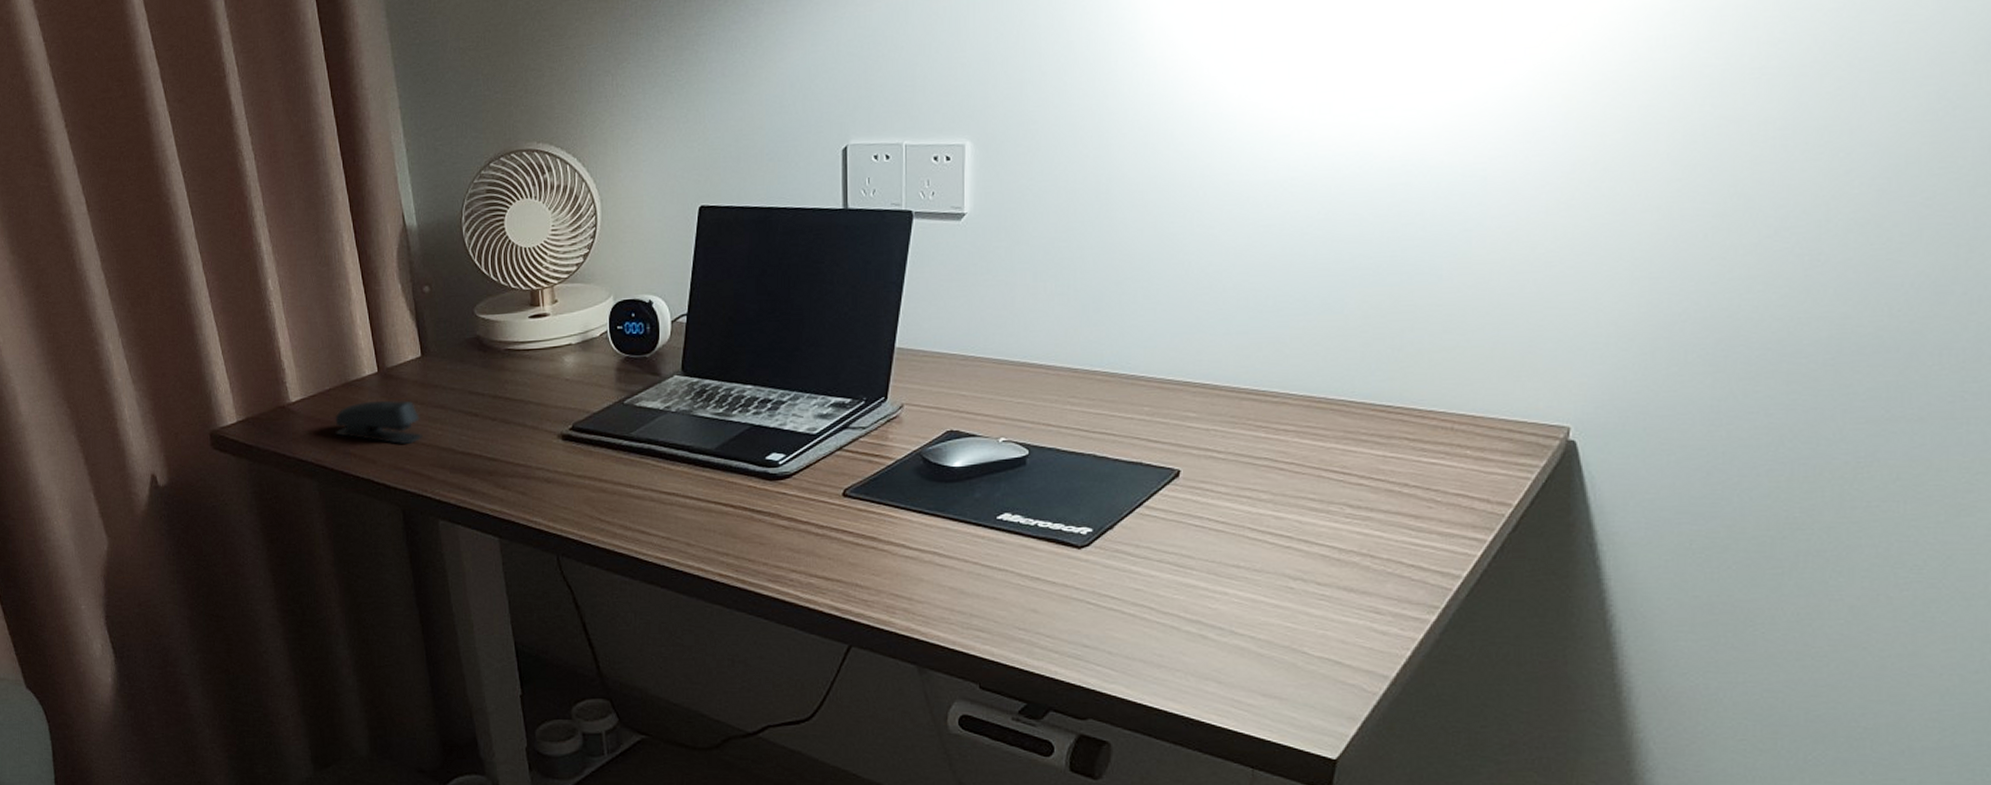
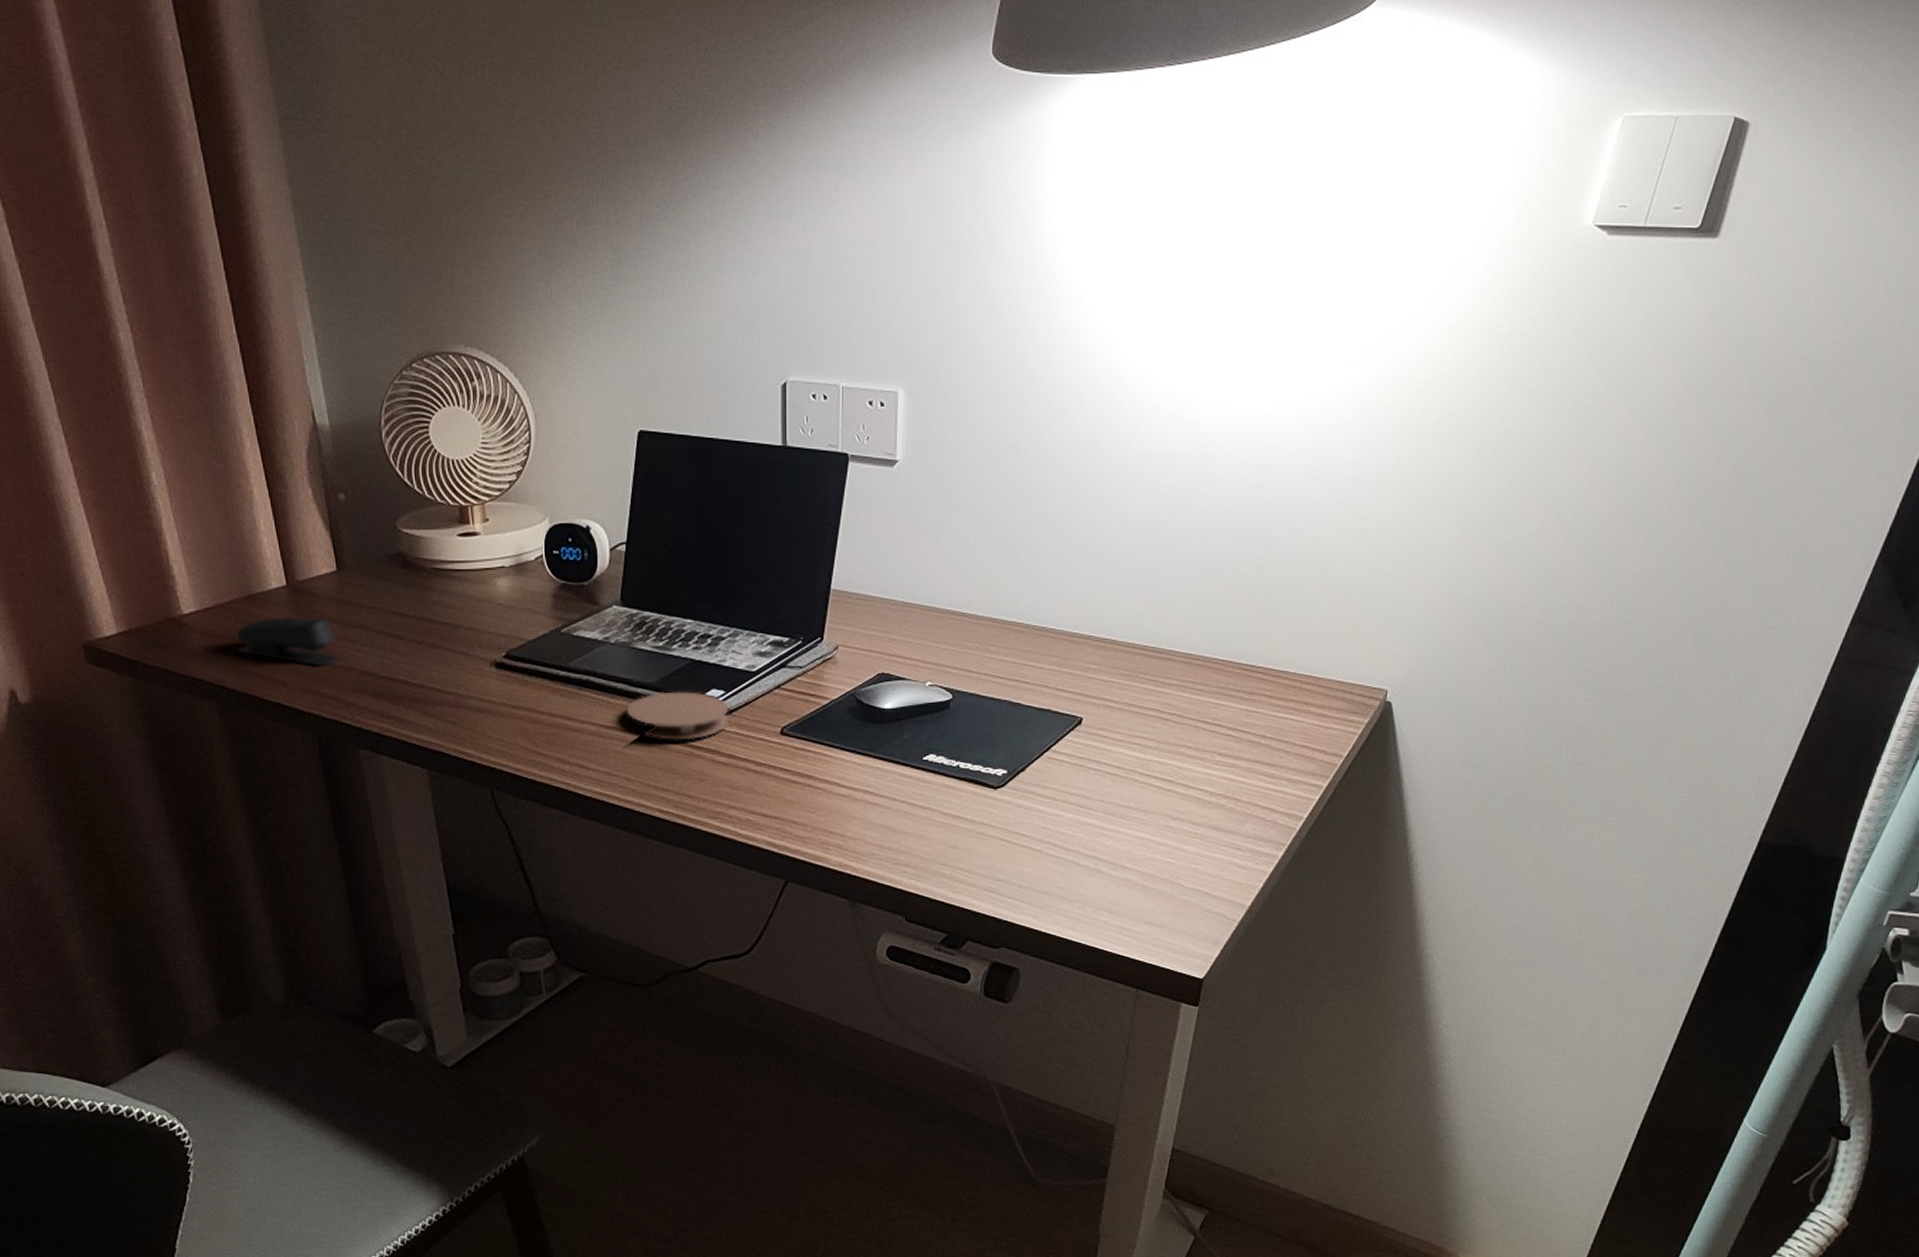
coaster: none [688,456,790,505] -> present [627,691,729,741]

